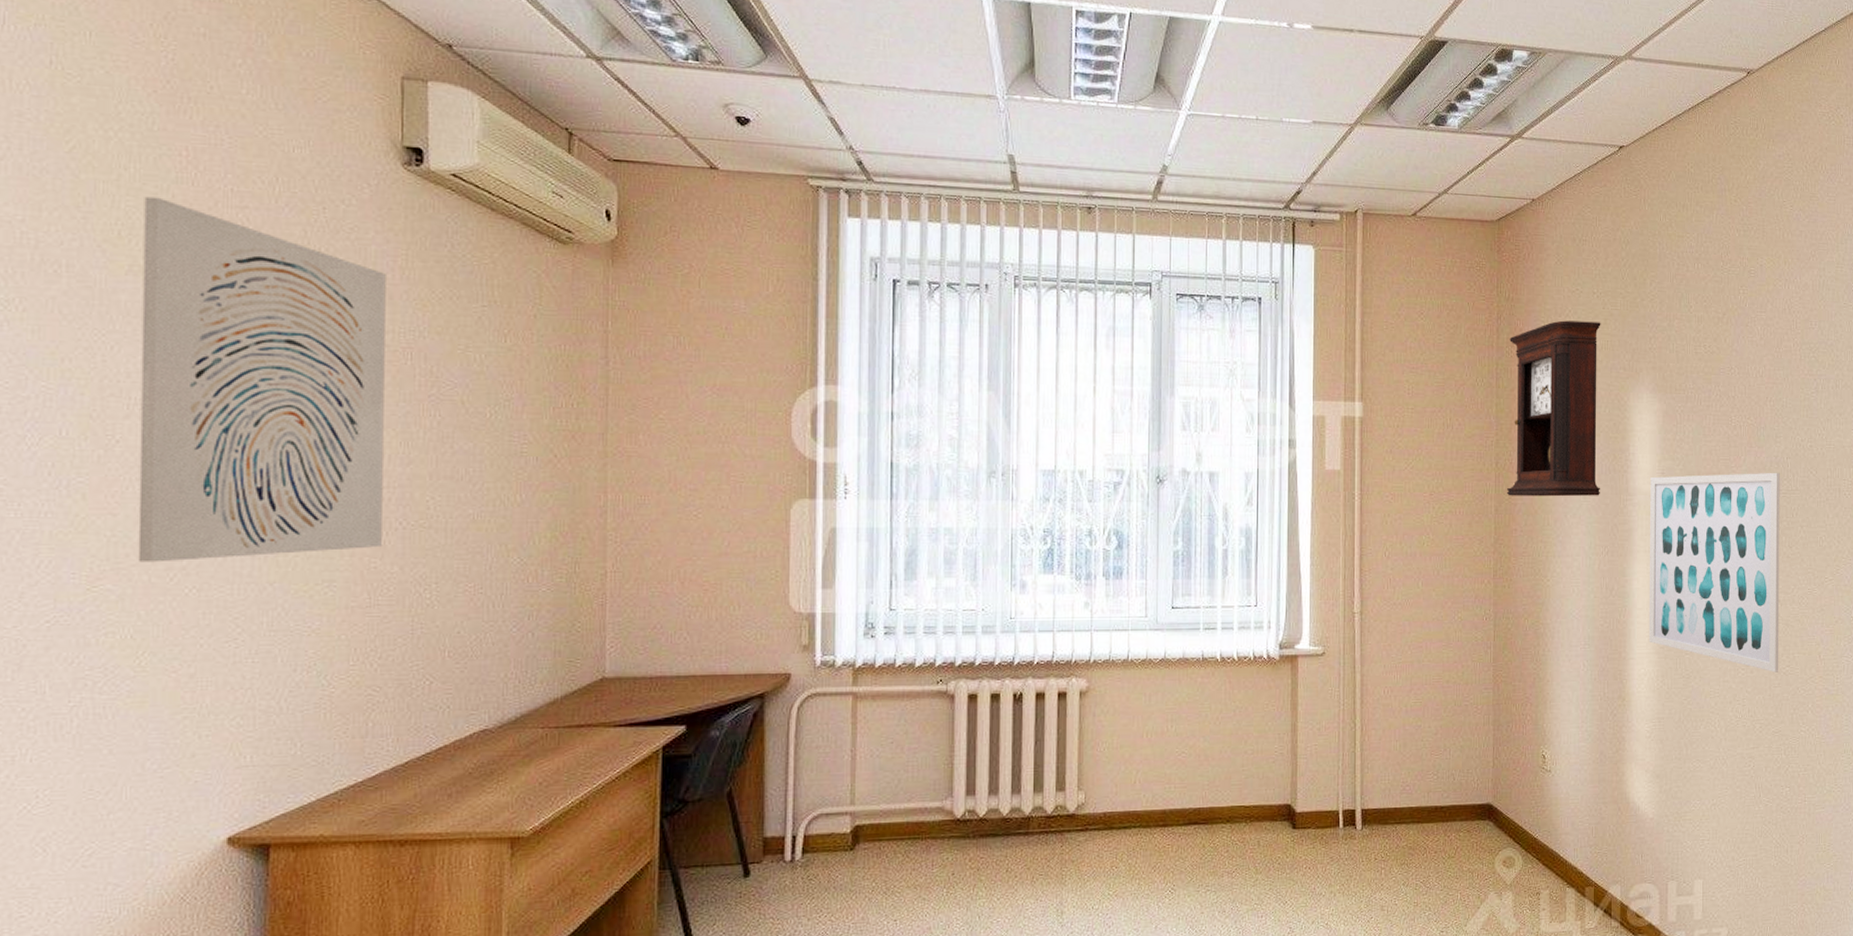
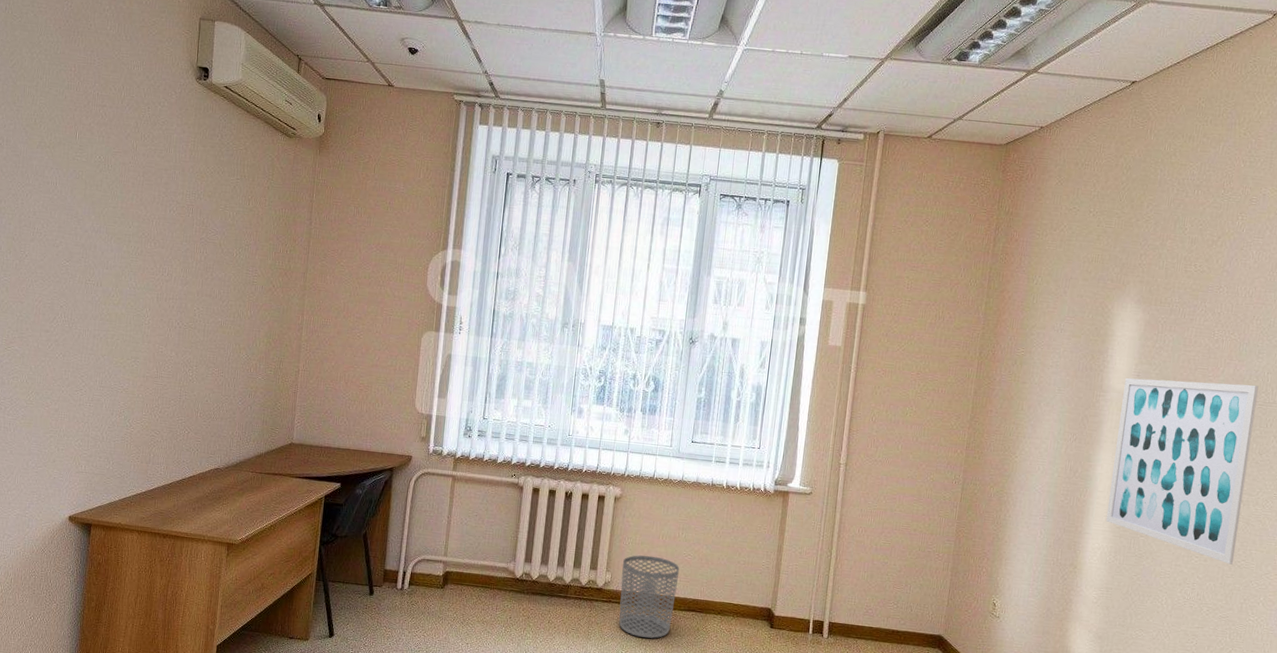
wall art: present [137,196,386,563] -> none [32,97,181,339]
waste bin: none [1099,761,1173,869] -> present [619,555,680,639]
pendulum clock: present [1506,320,1601,497] -> none [986,234,1094,390]

